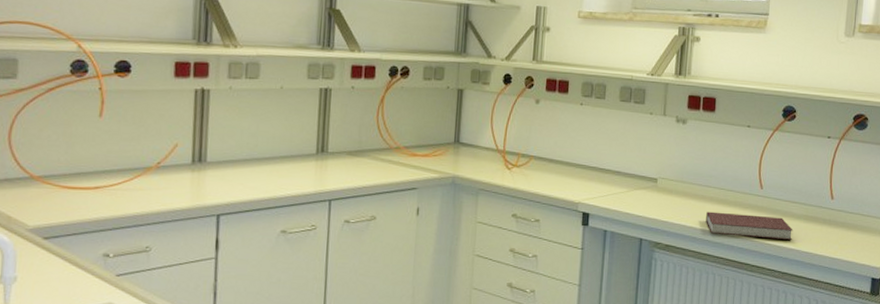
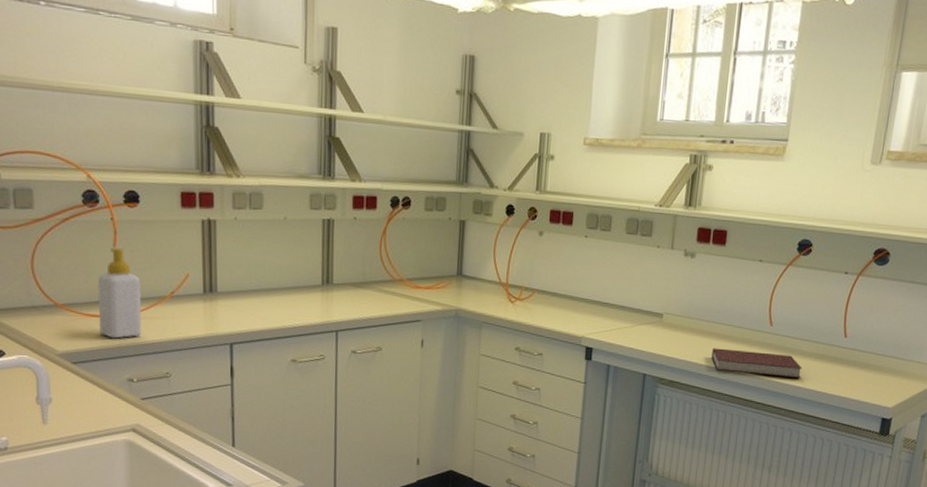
soap bottle: none [77,118,126,212] -> present [97,248,142,339]

